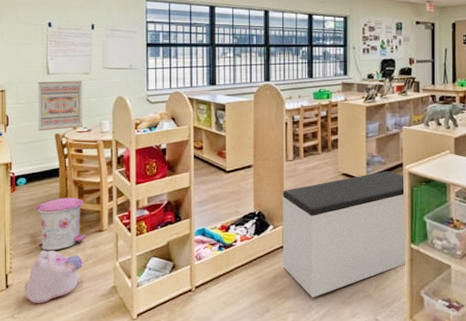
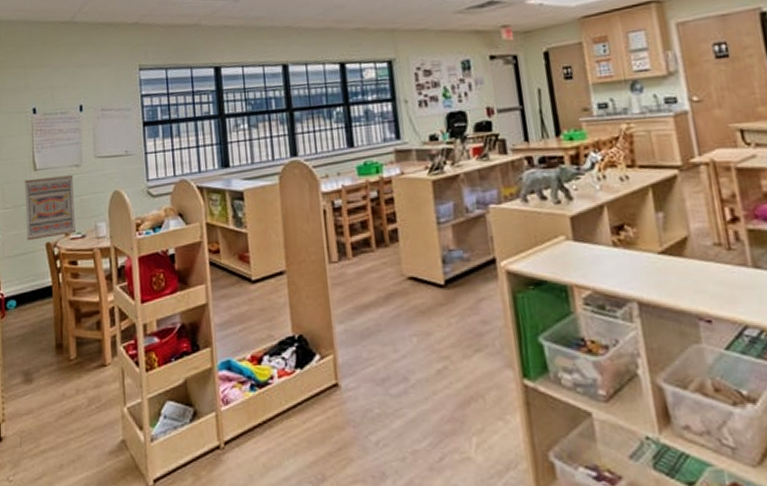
plush toy: present [24,250,83,304] -> none [19,391,85,463]
trash can: present [33,197,87,251] -> none [26,322,88,393]
bench: present [282,171,407,298] -> none [328,271,522,461]

